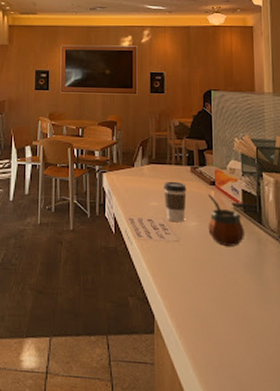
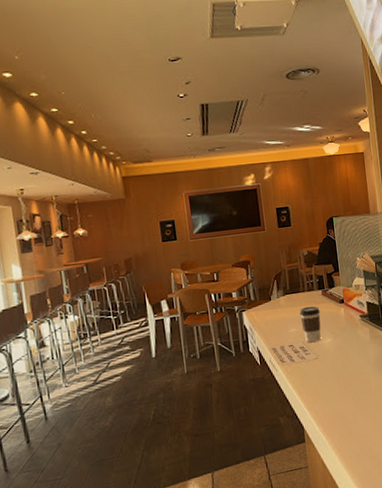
gourd: present [207,193,246,246] -> none [338,311,372,353]

